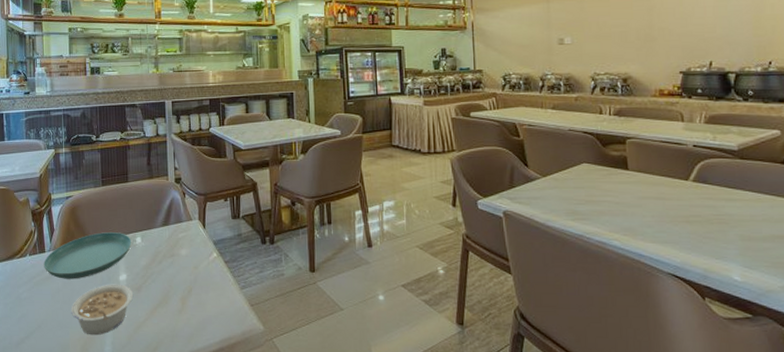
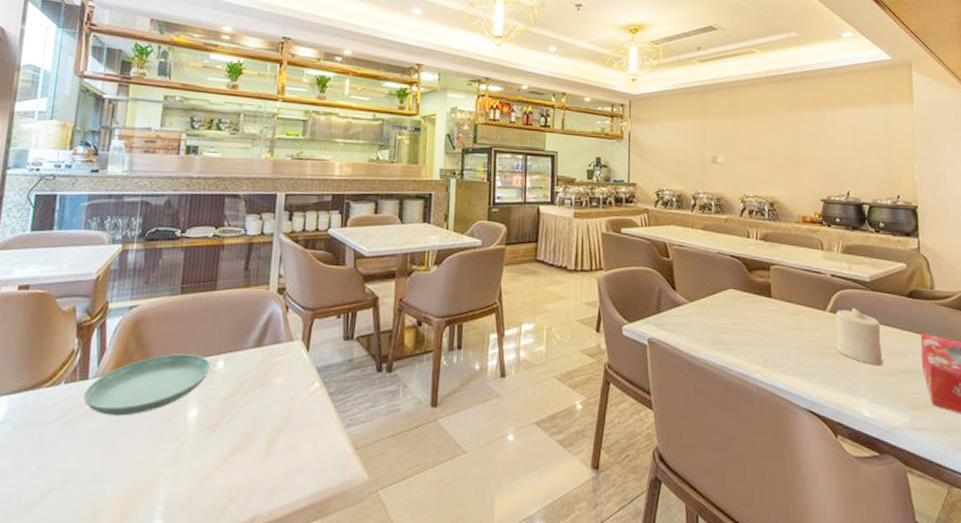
legume: present [71,284,134,336] -> none [113,422,204,492]
candle: none [700,176,755,231] -> present [836,308,883,365]

